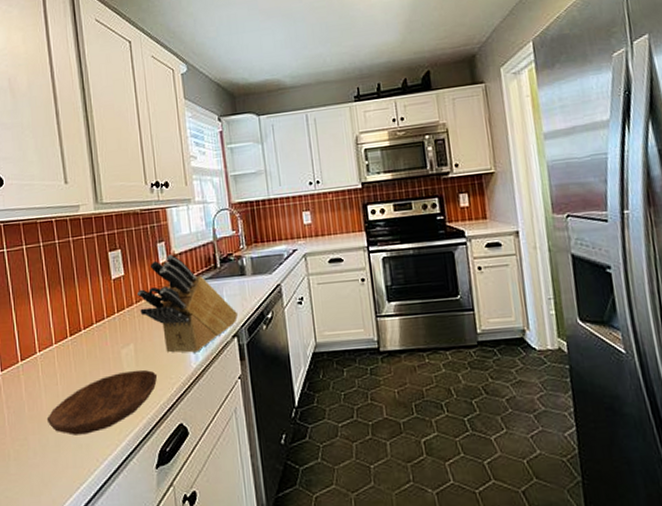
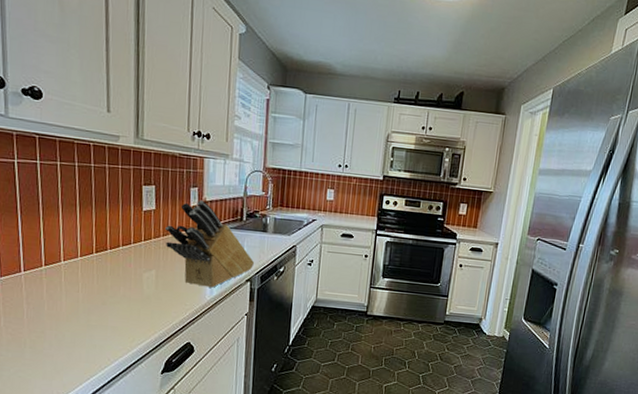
bowl: present [46,370,158,436] -> none [65,292,174,338]

